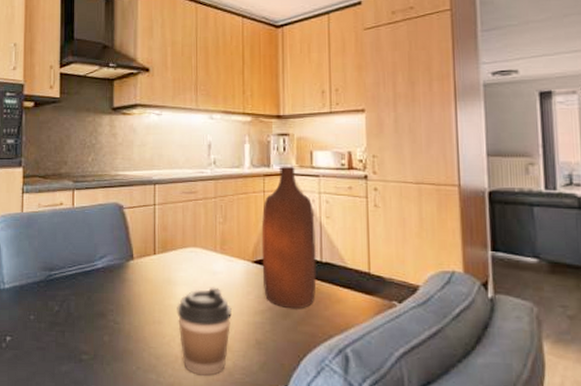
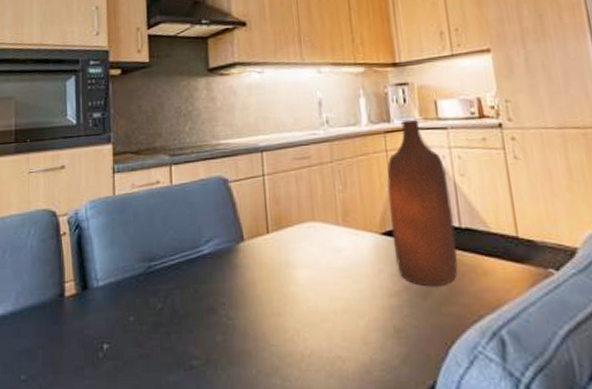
coffee cup: present [177,287,232,377] -> none [298,267,363,377]

